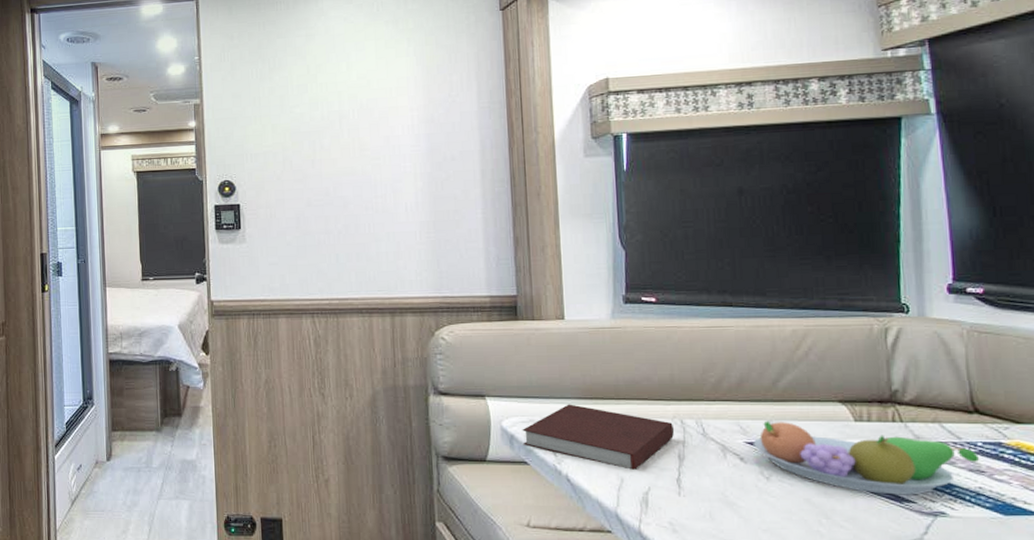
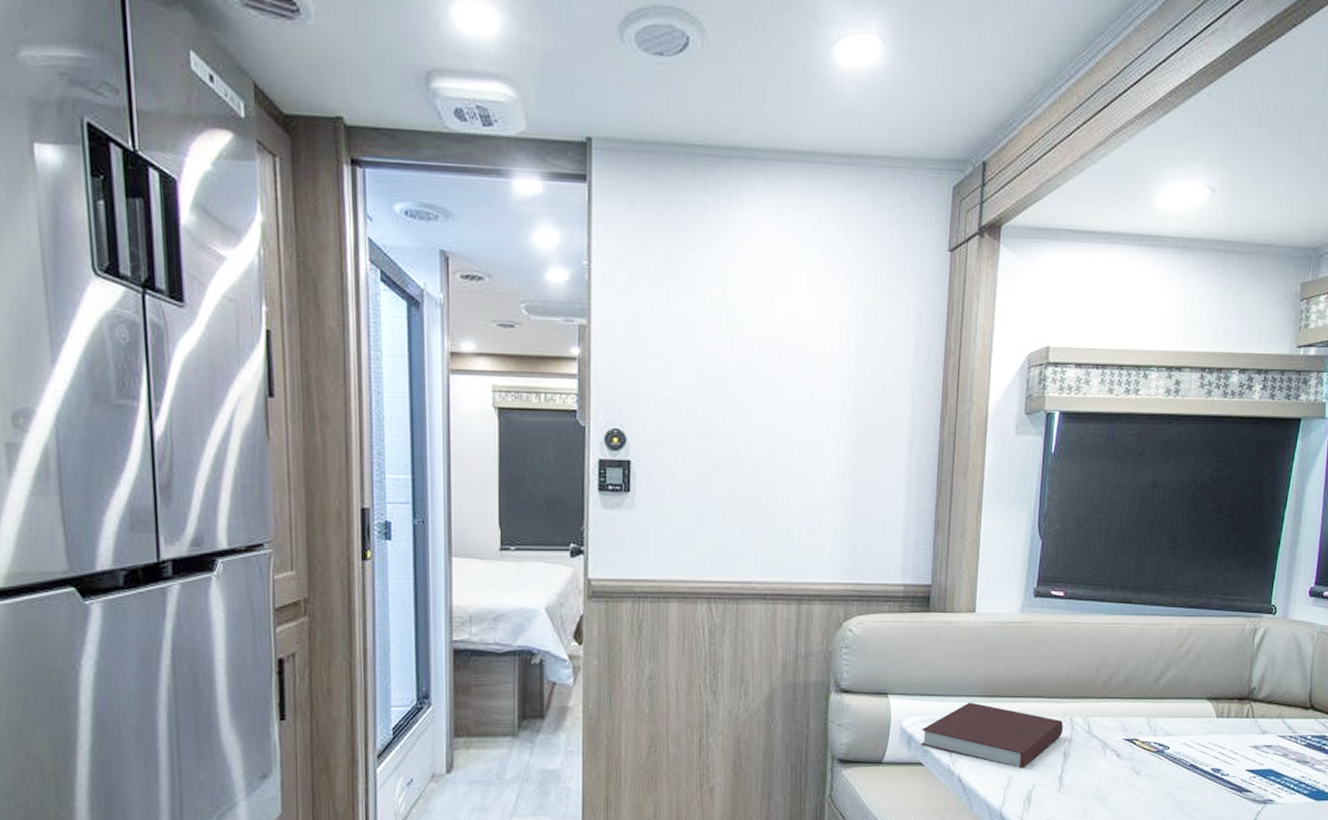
fruit bowl: present [753,421,980,495] -> none [1130,718,1307,786]

